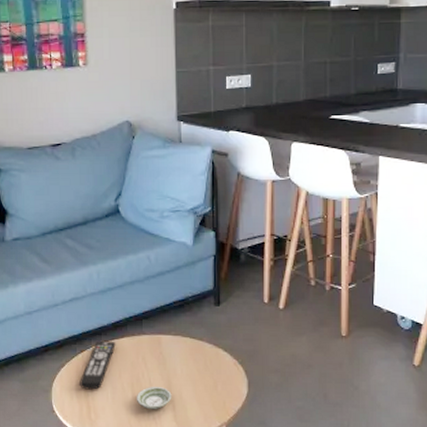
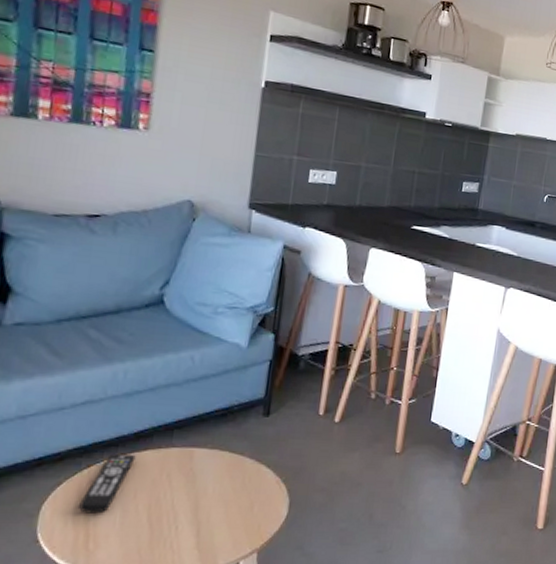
saucer: present [136,387,172,410] -> none [151,509,198,537]

